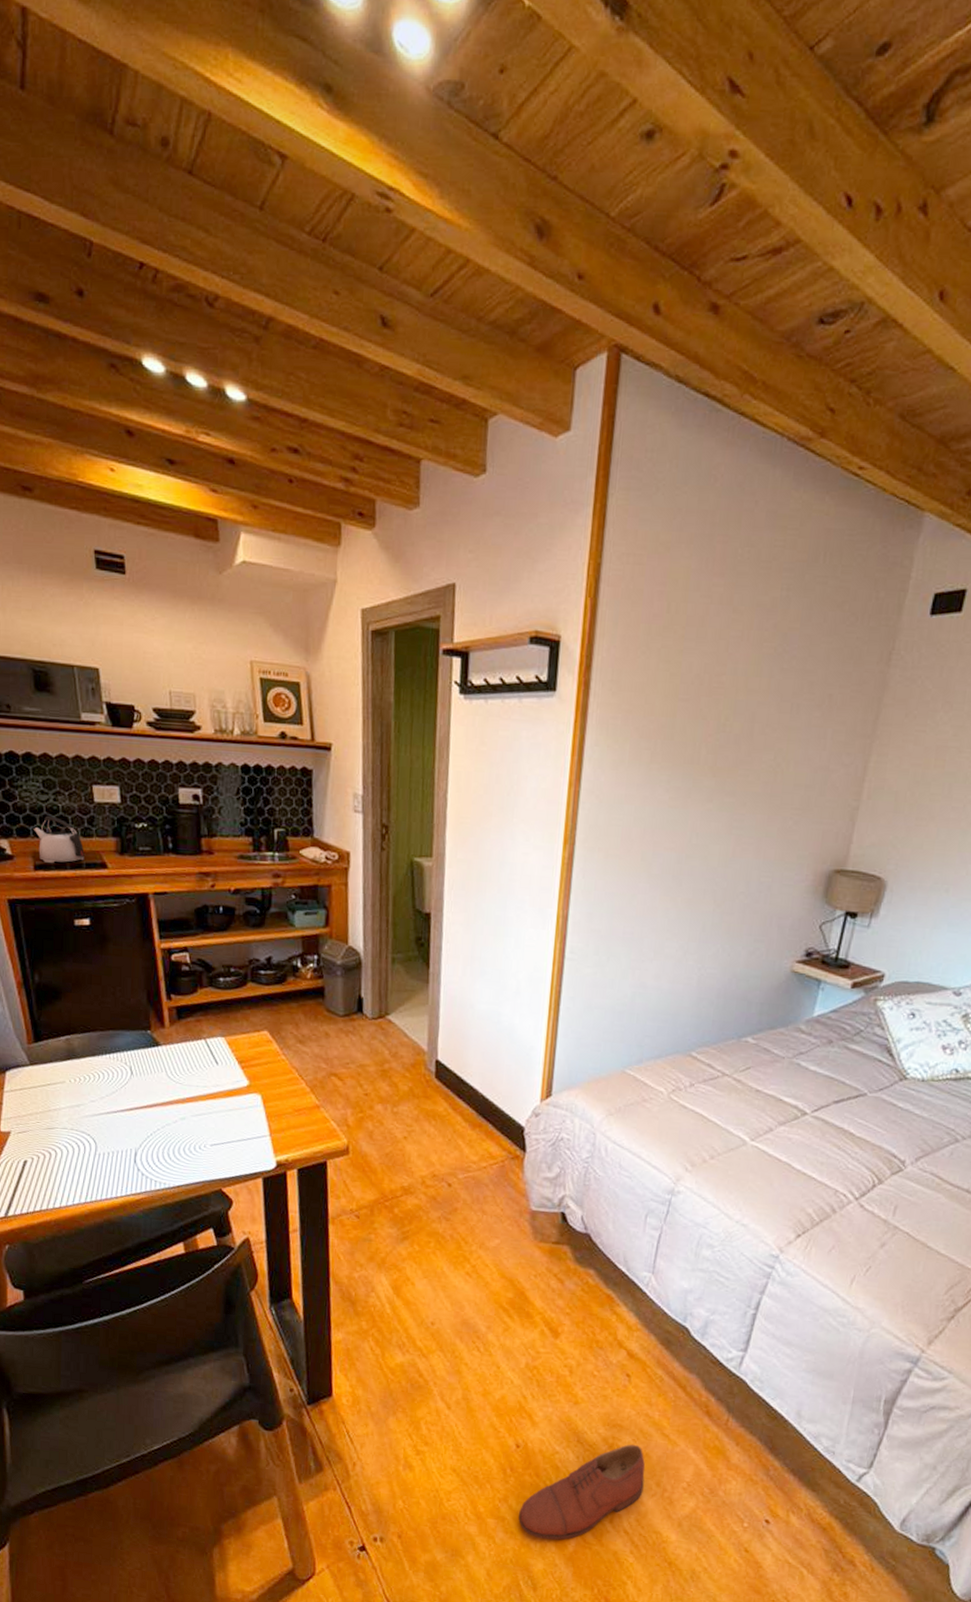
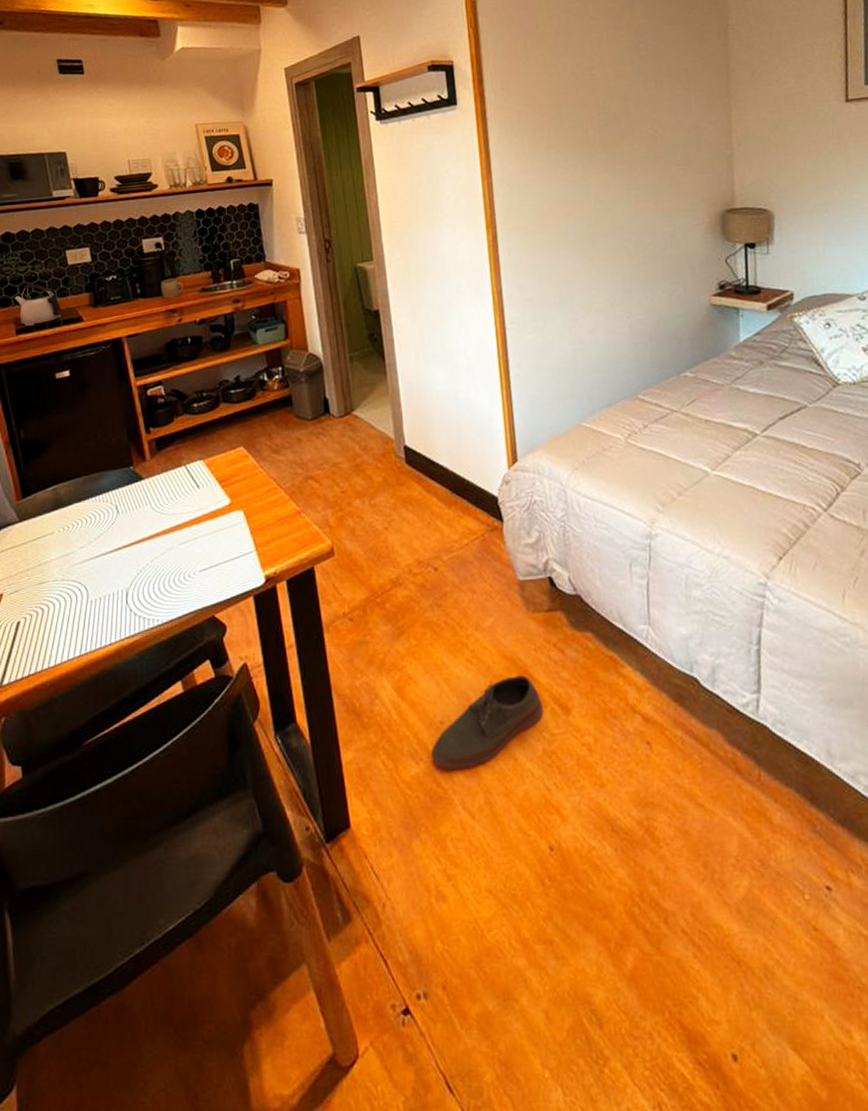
mug: none [194,838,220,860] -> present [160,278,184,299]
shoe: none [418,1295,533,1367] -> present [431,675,543,770]
shoe: present [518,1444,646,1540] -> none [567,823,692,959]

